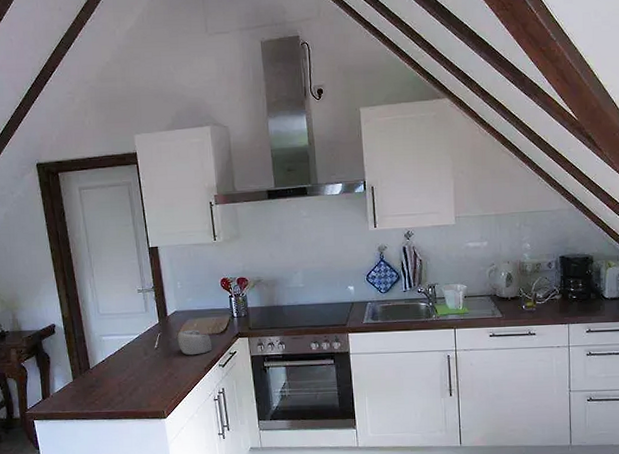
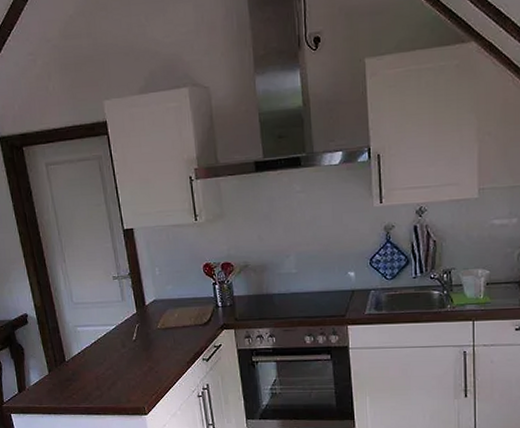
decorative bowl: present [177,329,212,356] -> none [157,320,194,349]

